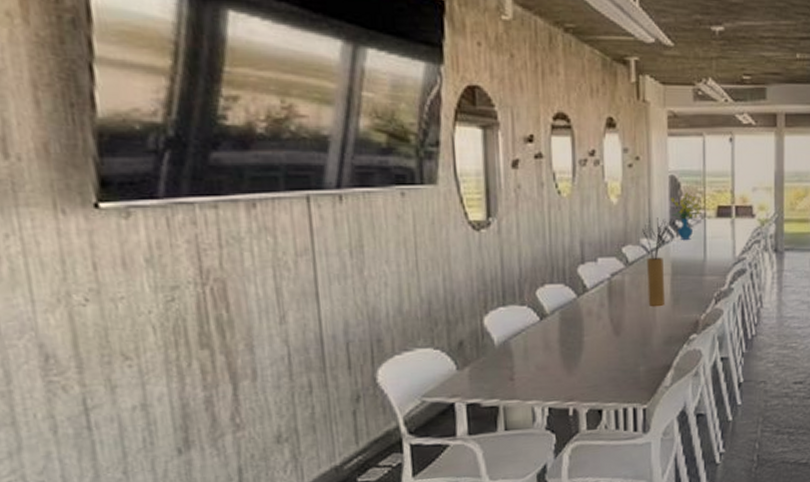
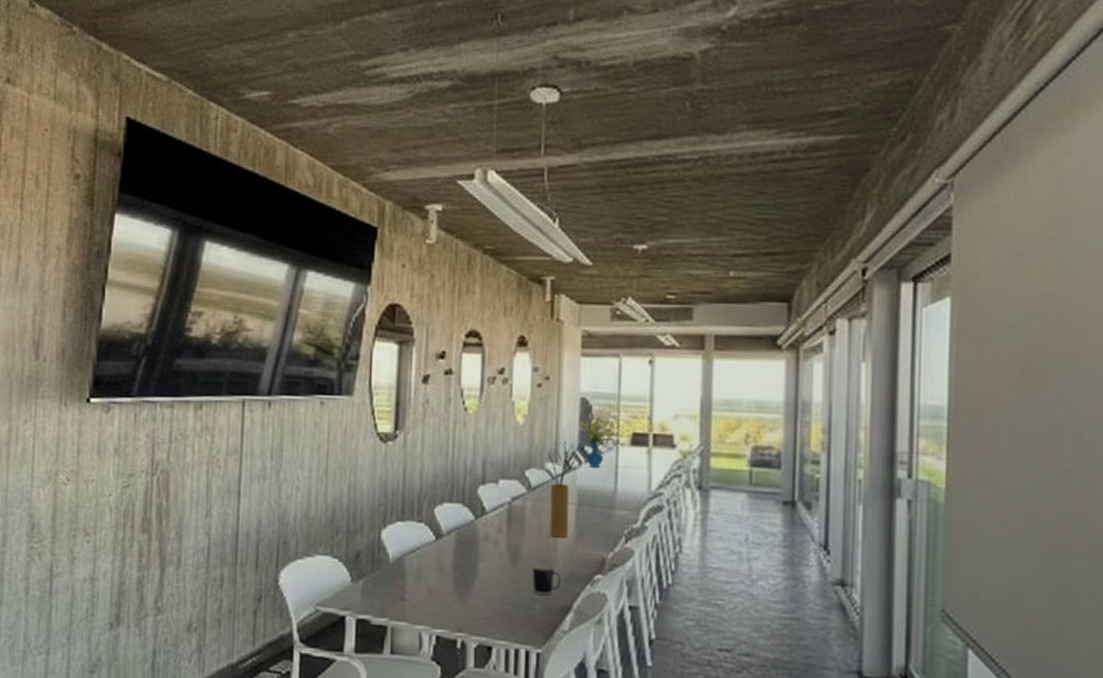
mug: none [634,331,661,359] -> present [532,564,561,596]

